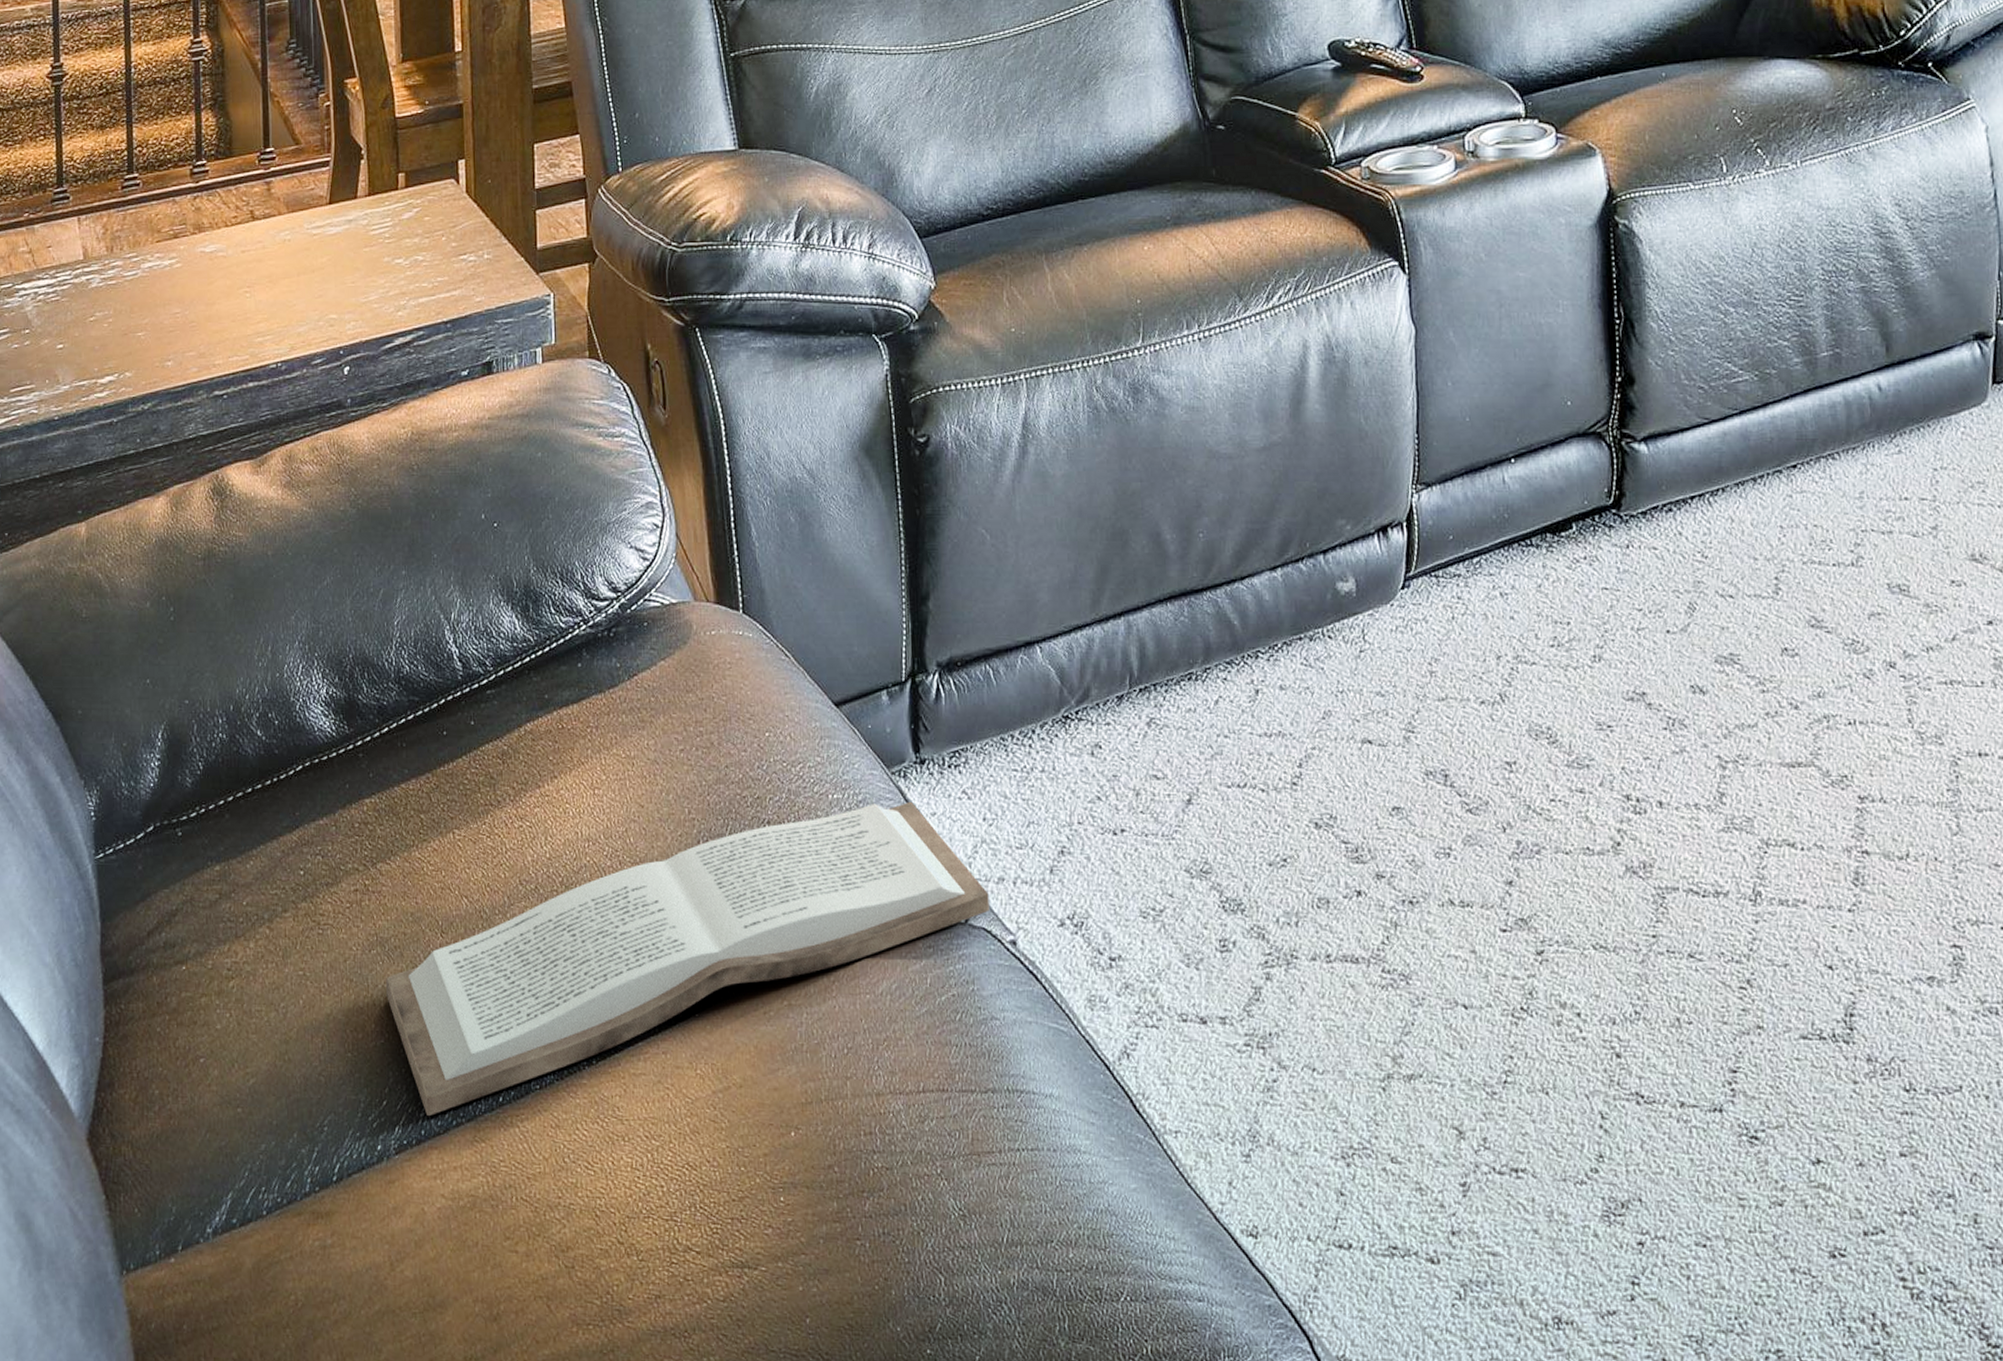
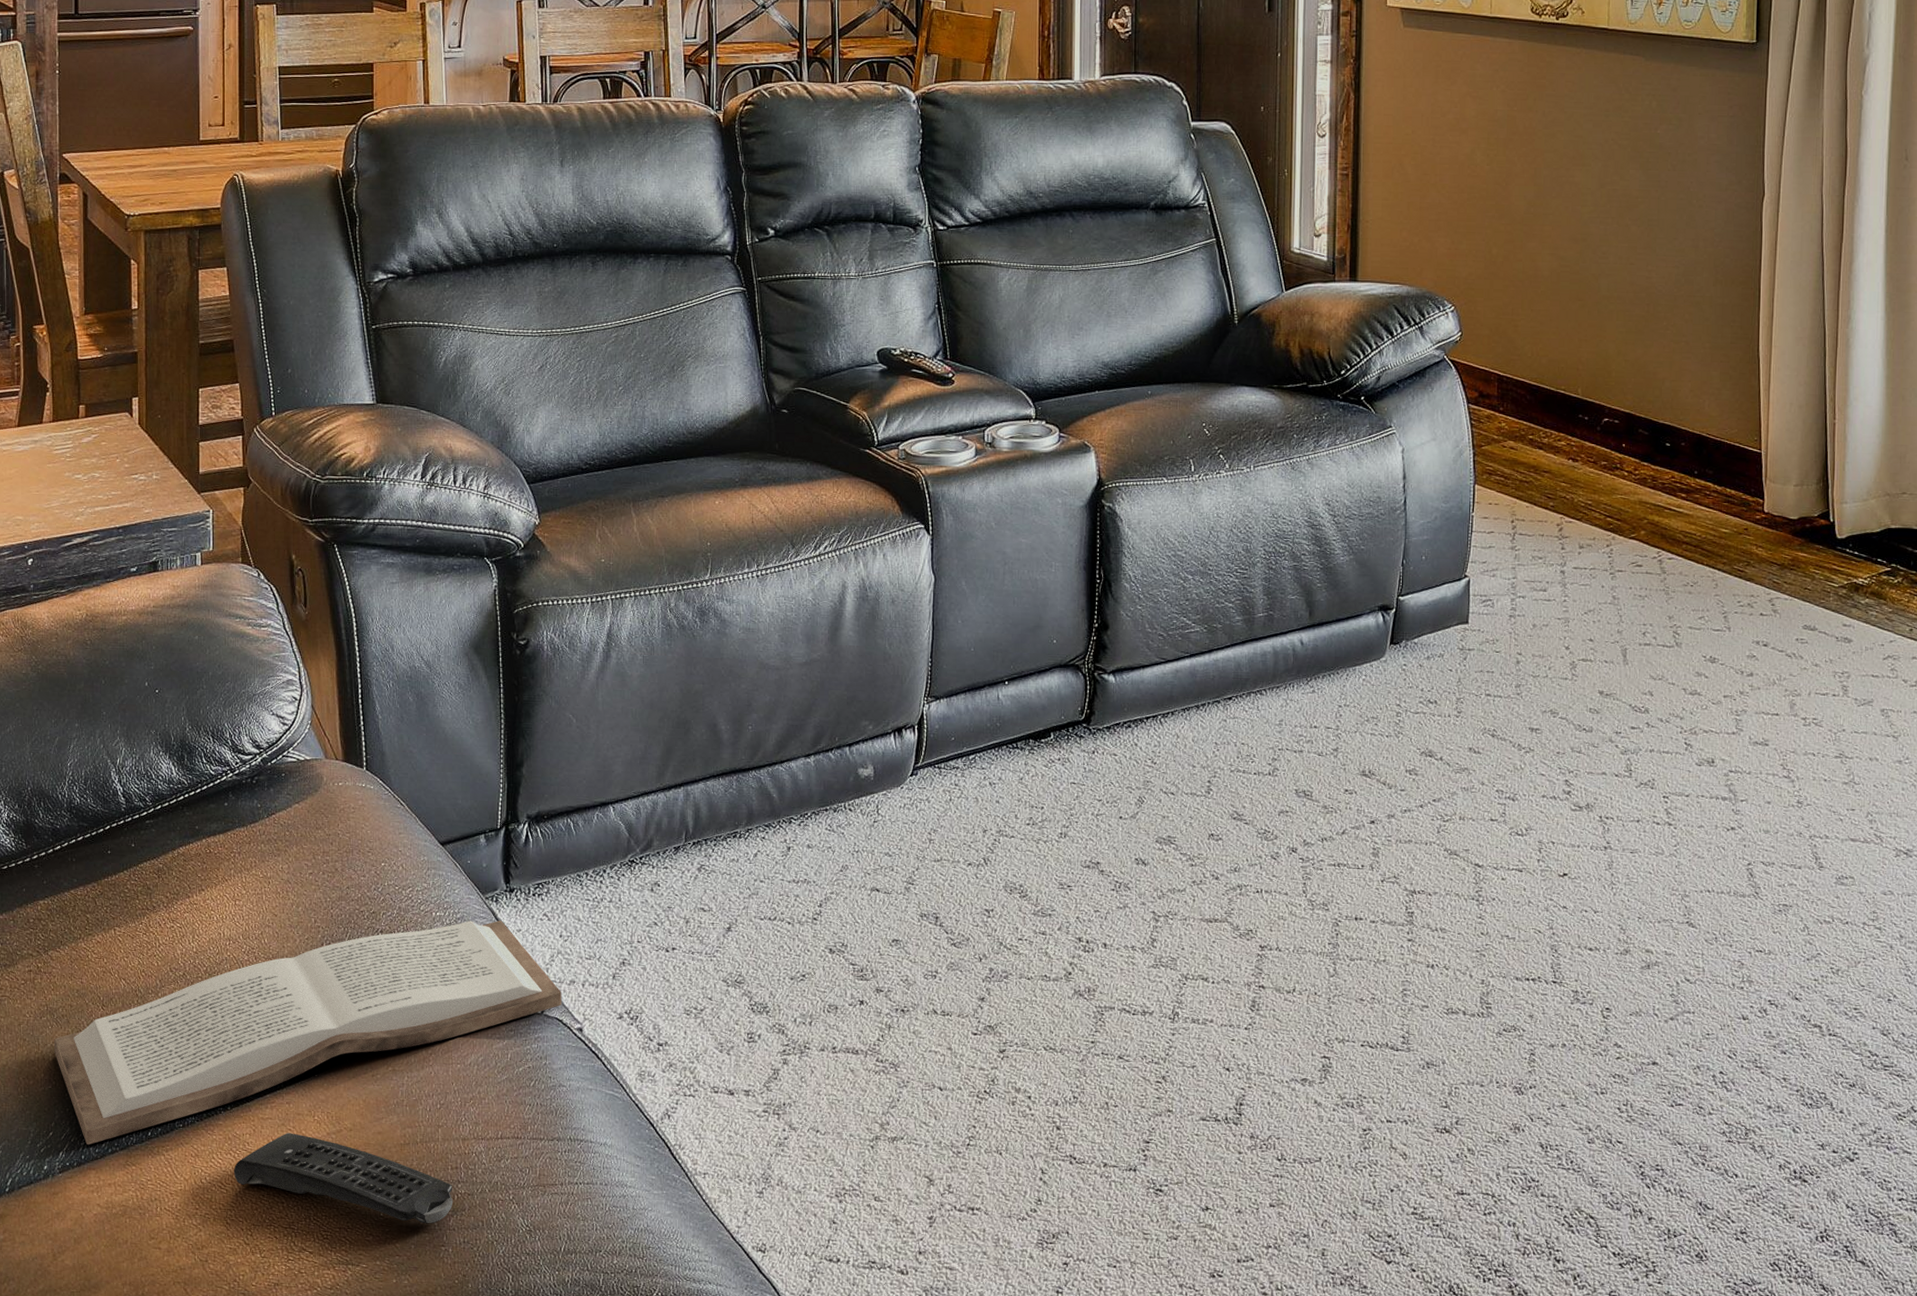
remote control: none [602,1092,869,1210] -> present [233,1133,453,1224]

